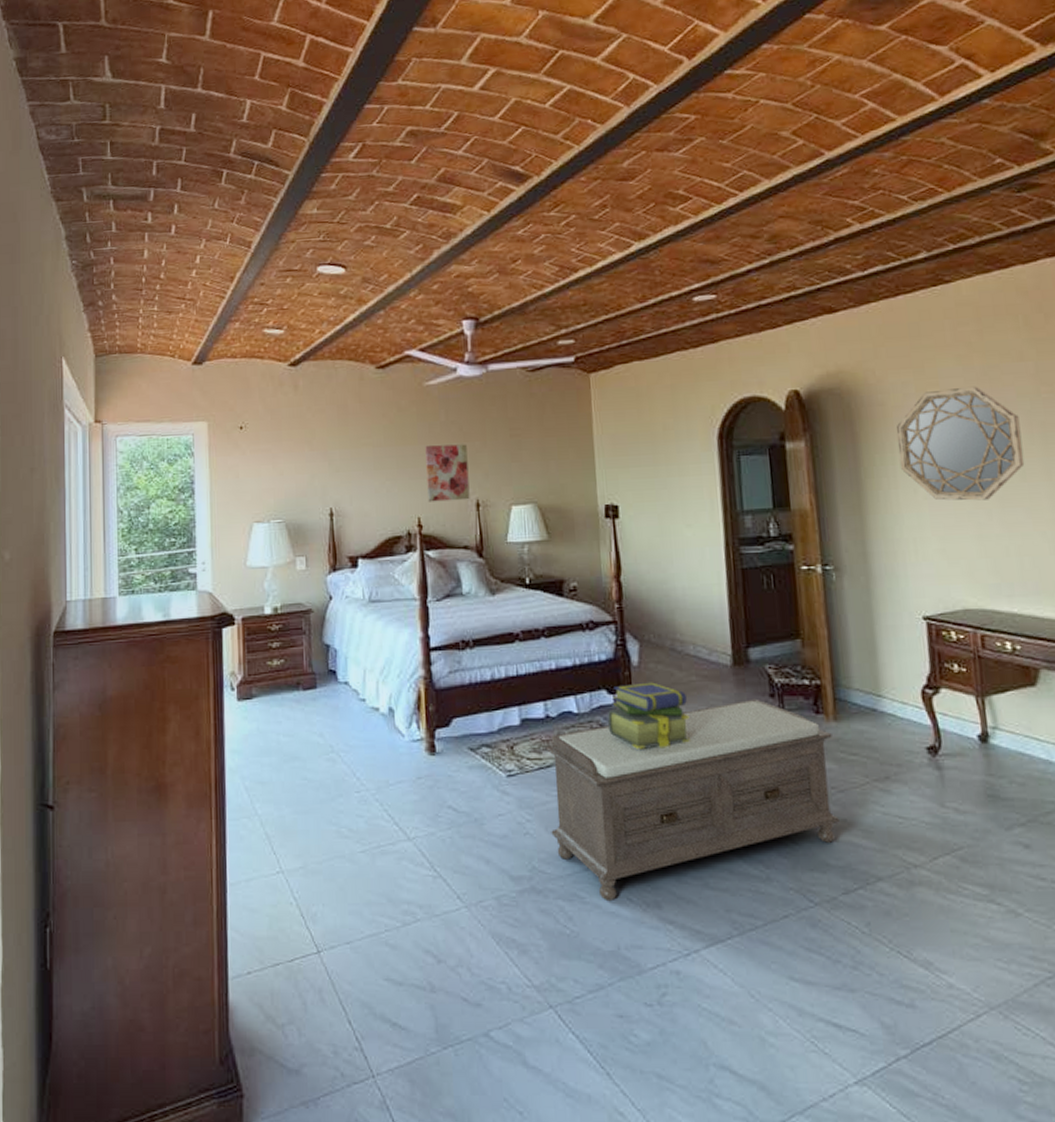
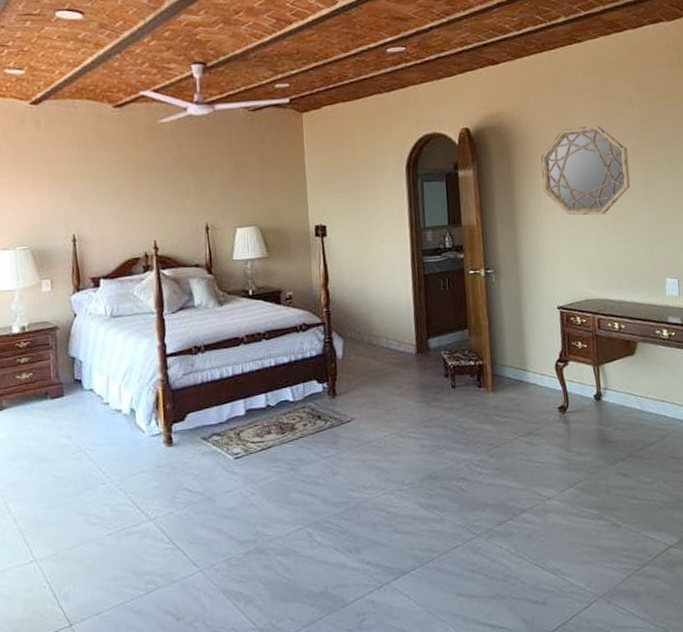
wall art: present [425,444,470,502] -> none [160,175,200,227]
bench: present [545,698,839,902] -> none [266,379,495,553]
stack of books: present [608,682,690,749] -> none [318,371,383,427]

